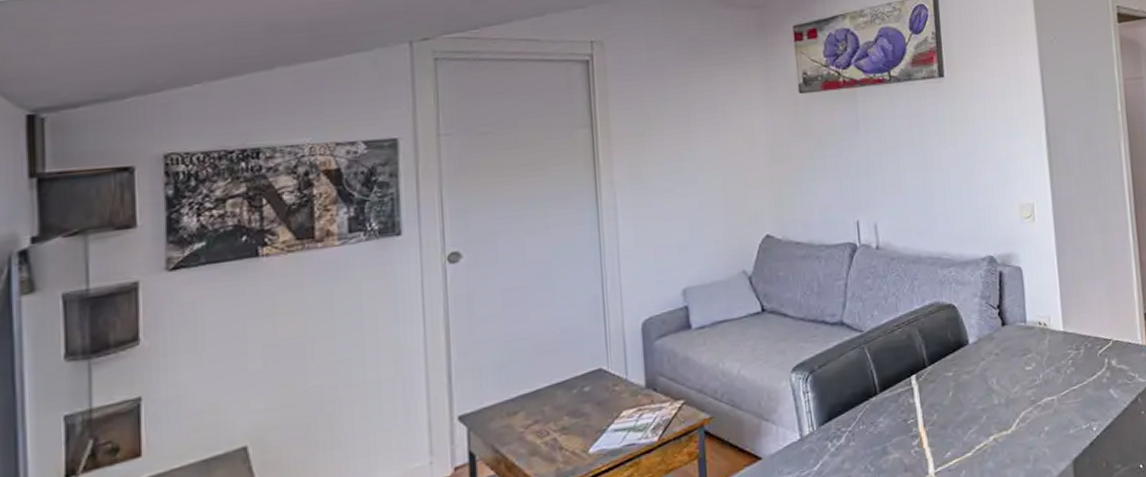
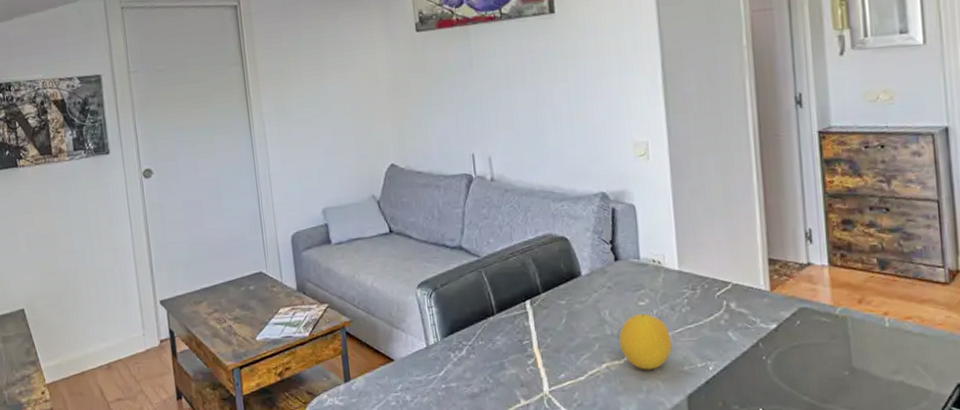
fruit: none [1006,378,1058,438] -> present [619,314,672,370]

